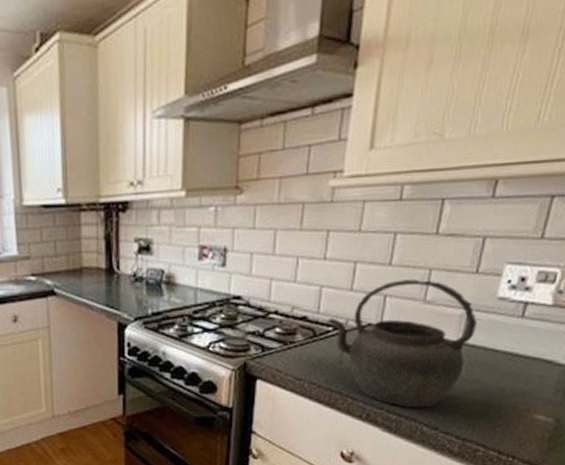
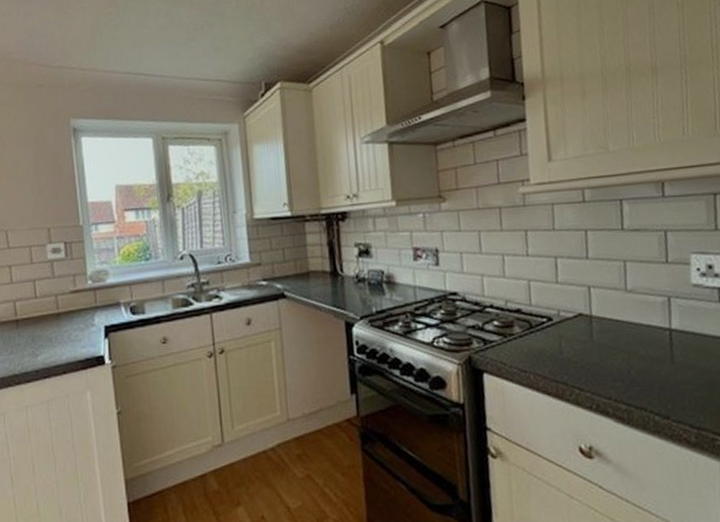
kettle: present [326,279,477,409] -> none [539,270,680,397]

